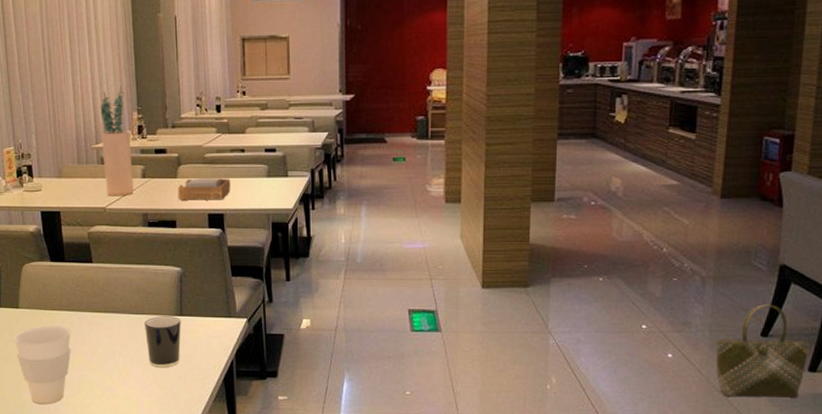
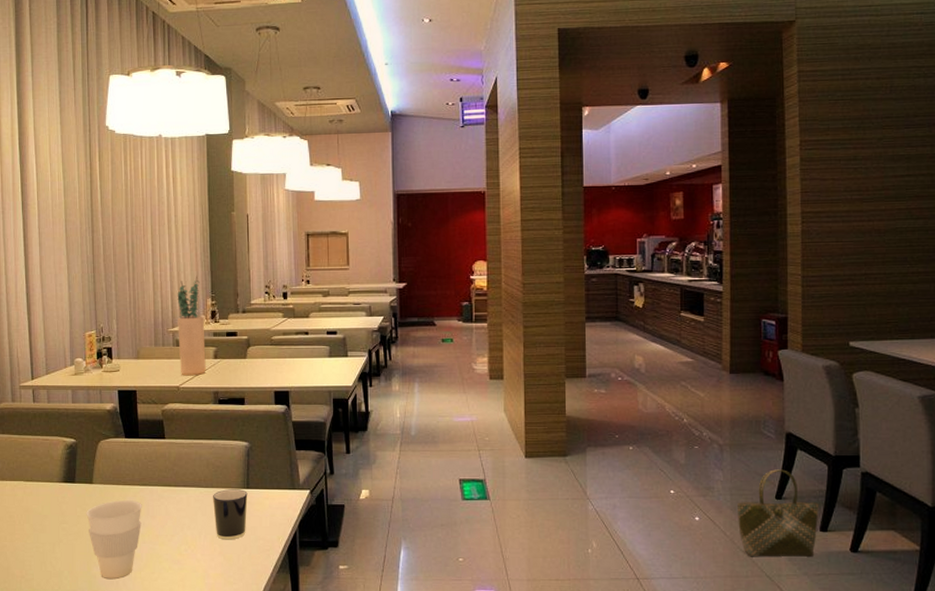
napkin holder: present [177,177,231,200] -> none [246,357,296,379]

